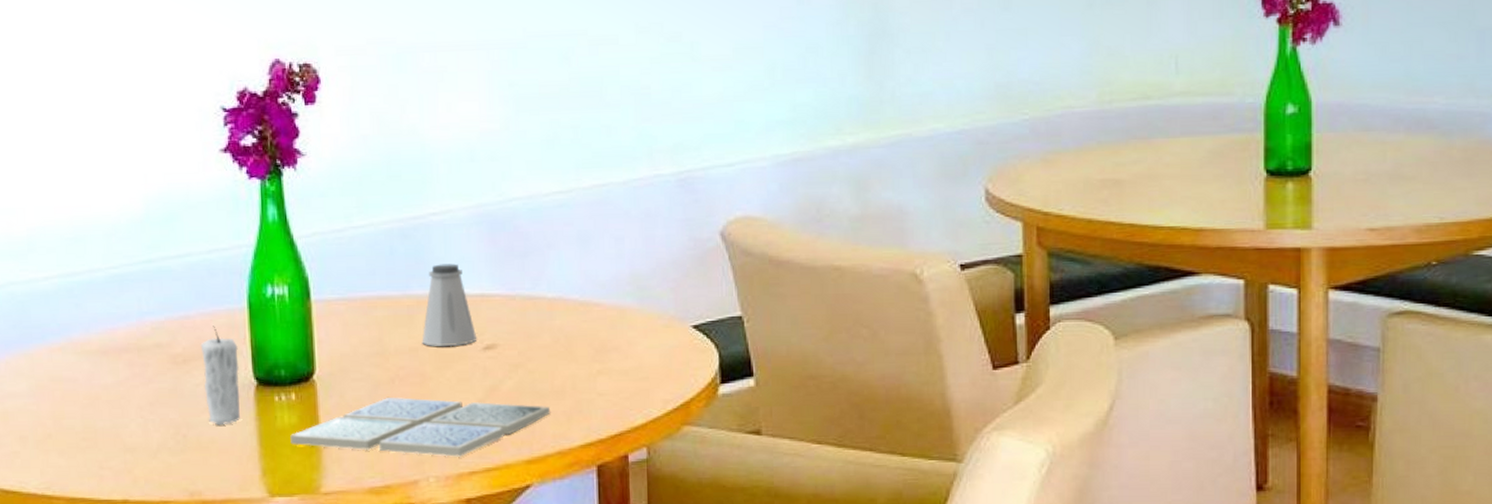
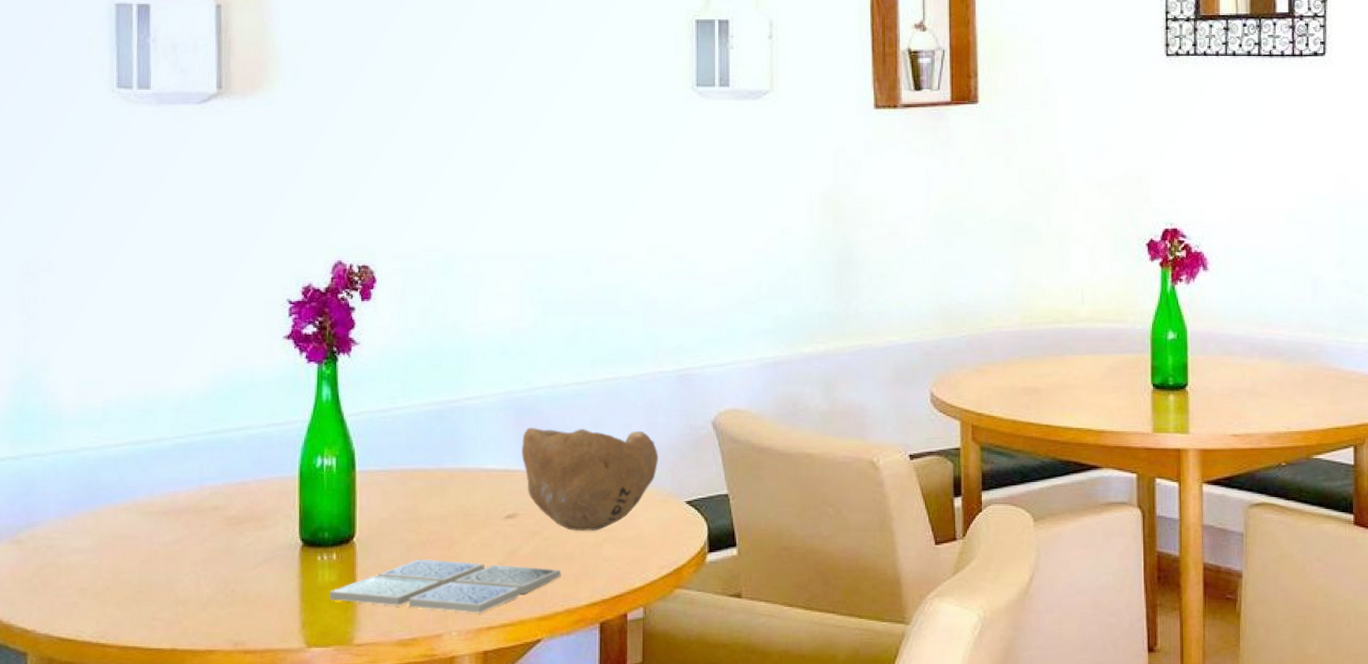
candle: present [200,326,240,426] -> none [253,491,287,582]
saltshaker: present [422,263,477,347] -> none [452,442,501,515]
bowl: none [498,244,659,363] -> present [522,428,659,532]

